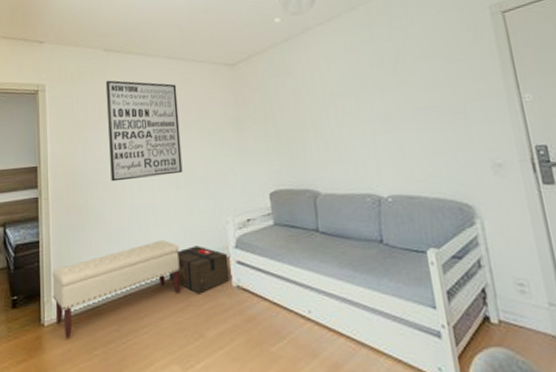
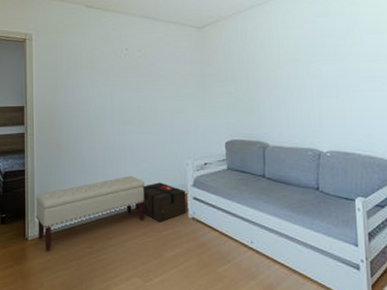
wall art: present [105,80,183,182] -> none [86,34,151,124]

